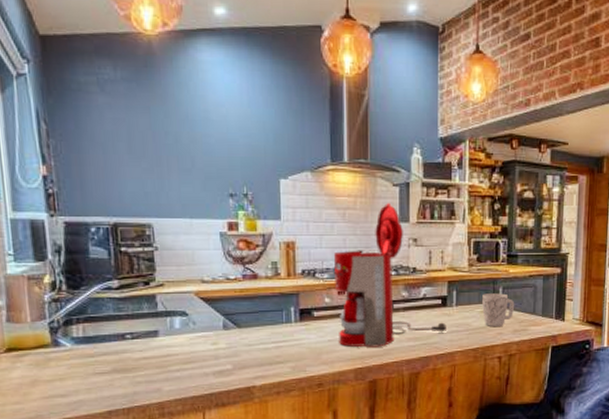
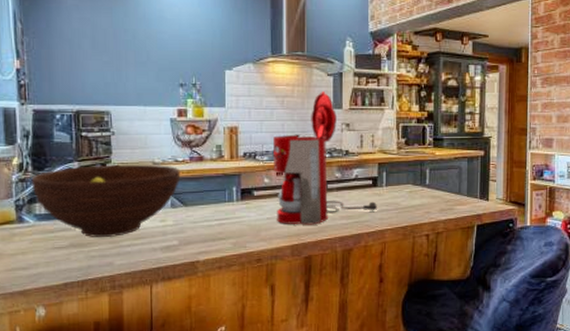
fruit bowl: none [66,282,233,363] -> present [31,164,181,238]
mug: present [482,293,515,326] -> none [411,174,441,206]

